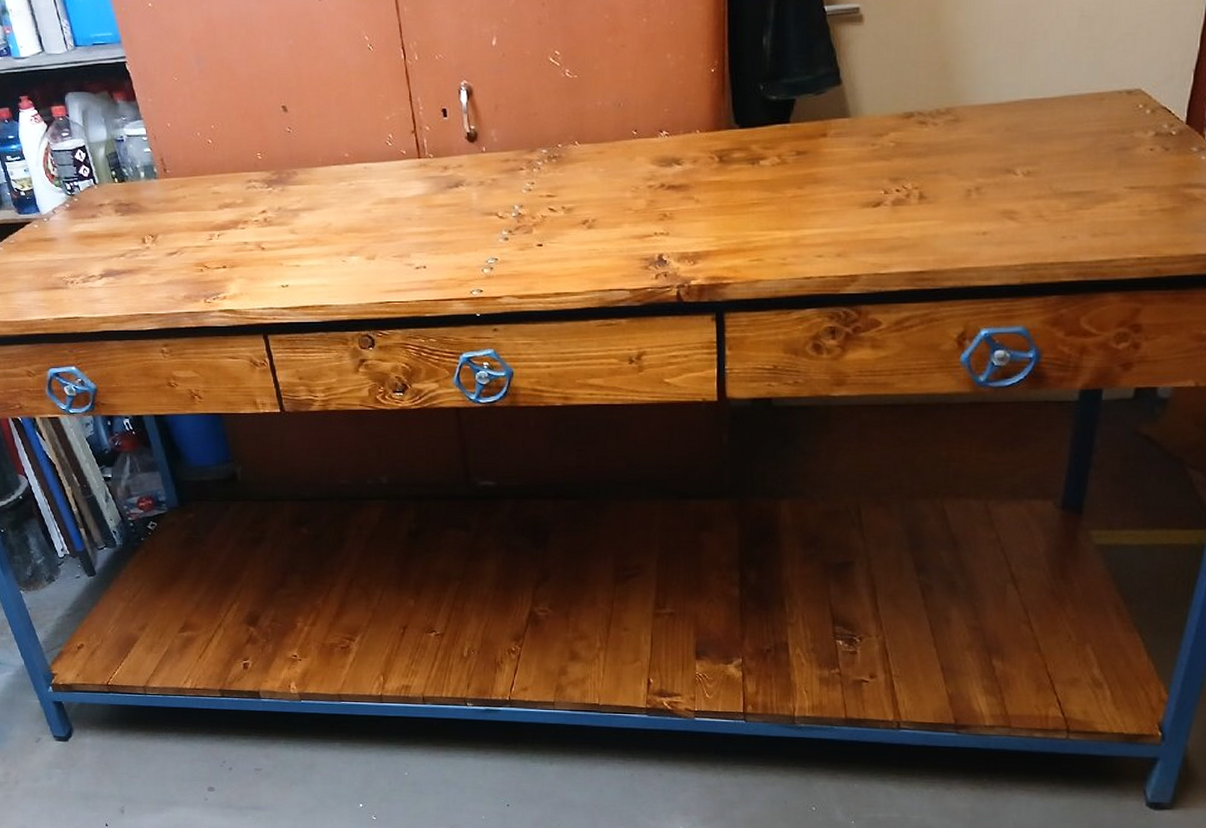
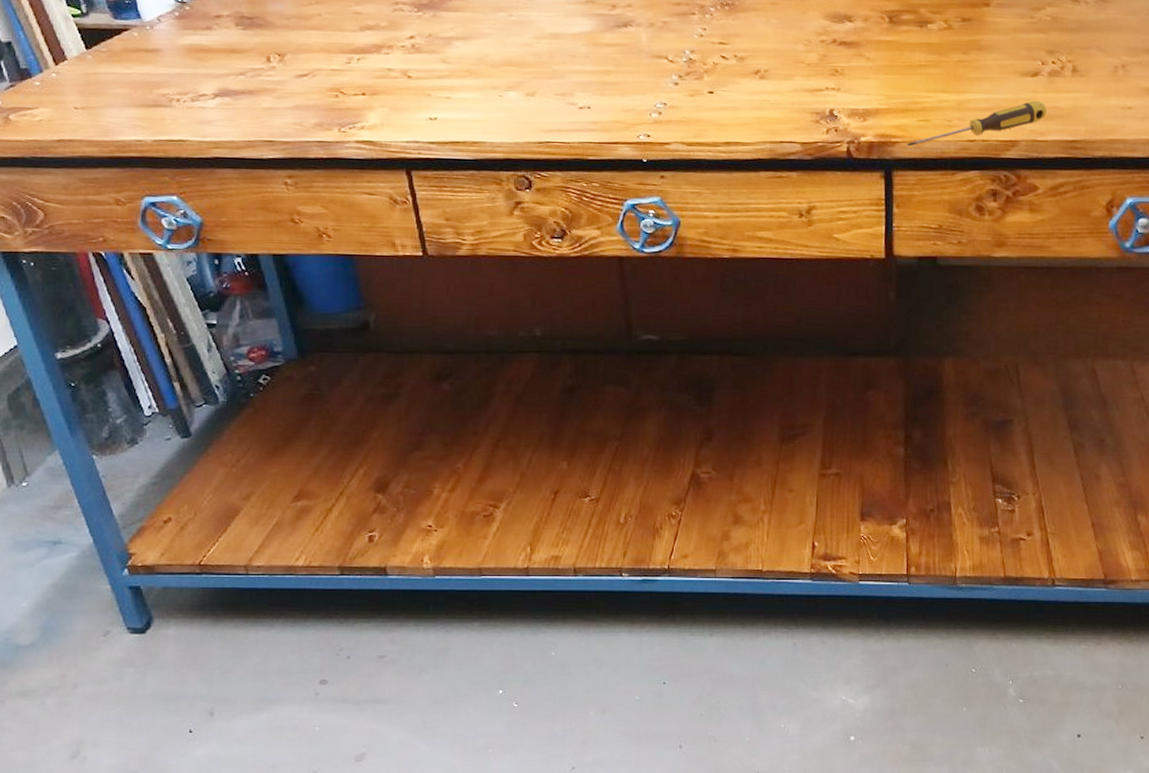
screwdriver: none [739,232,890,288] -> present [907,100,1047,147]

